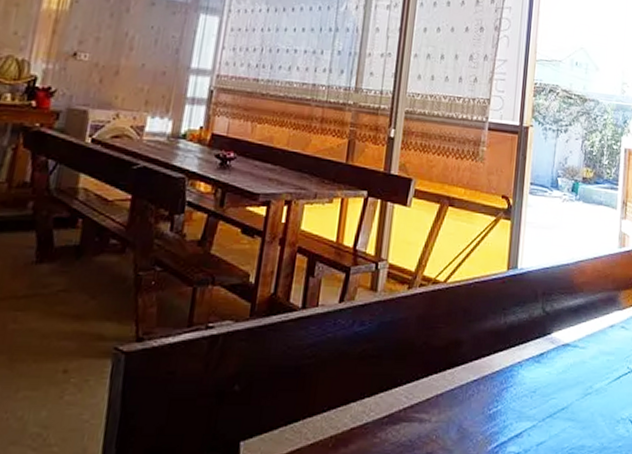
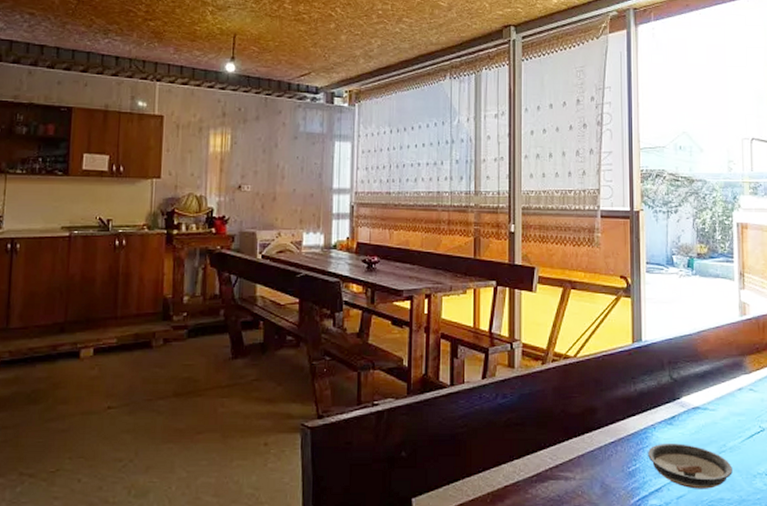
saucer: none [511,383,597,435] -> present [648,443,733,489]

